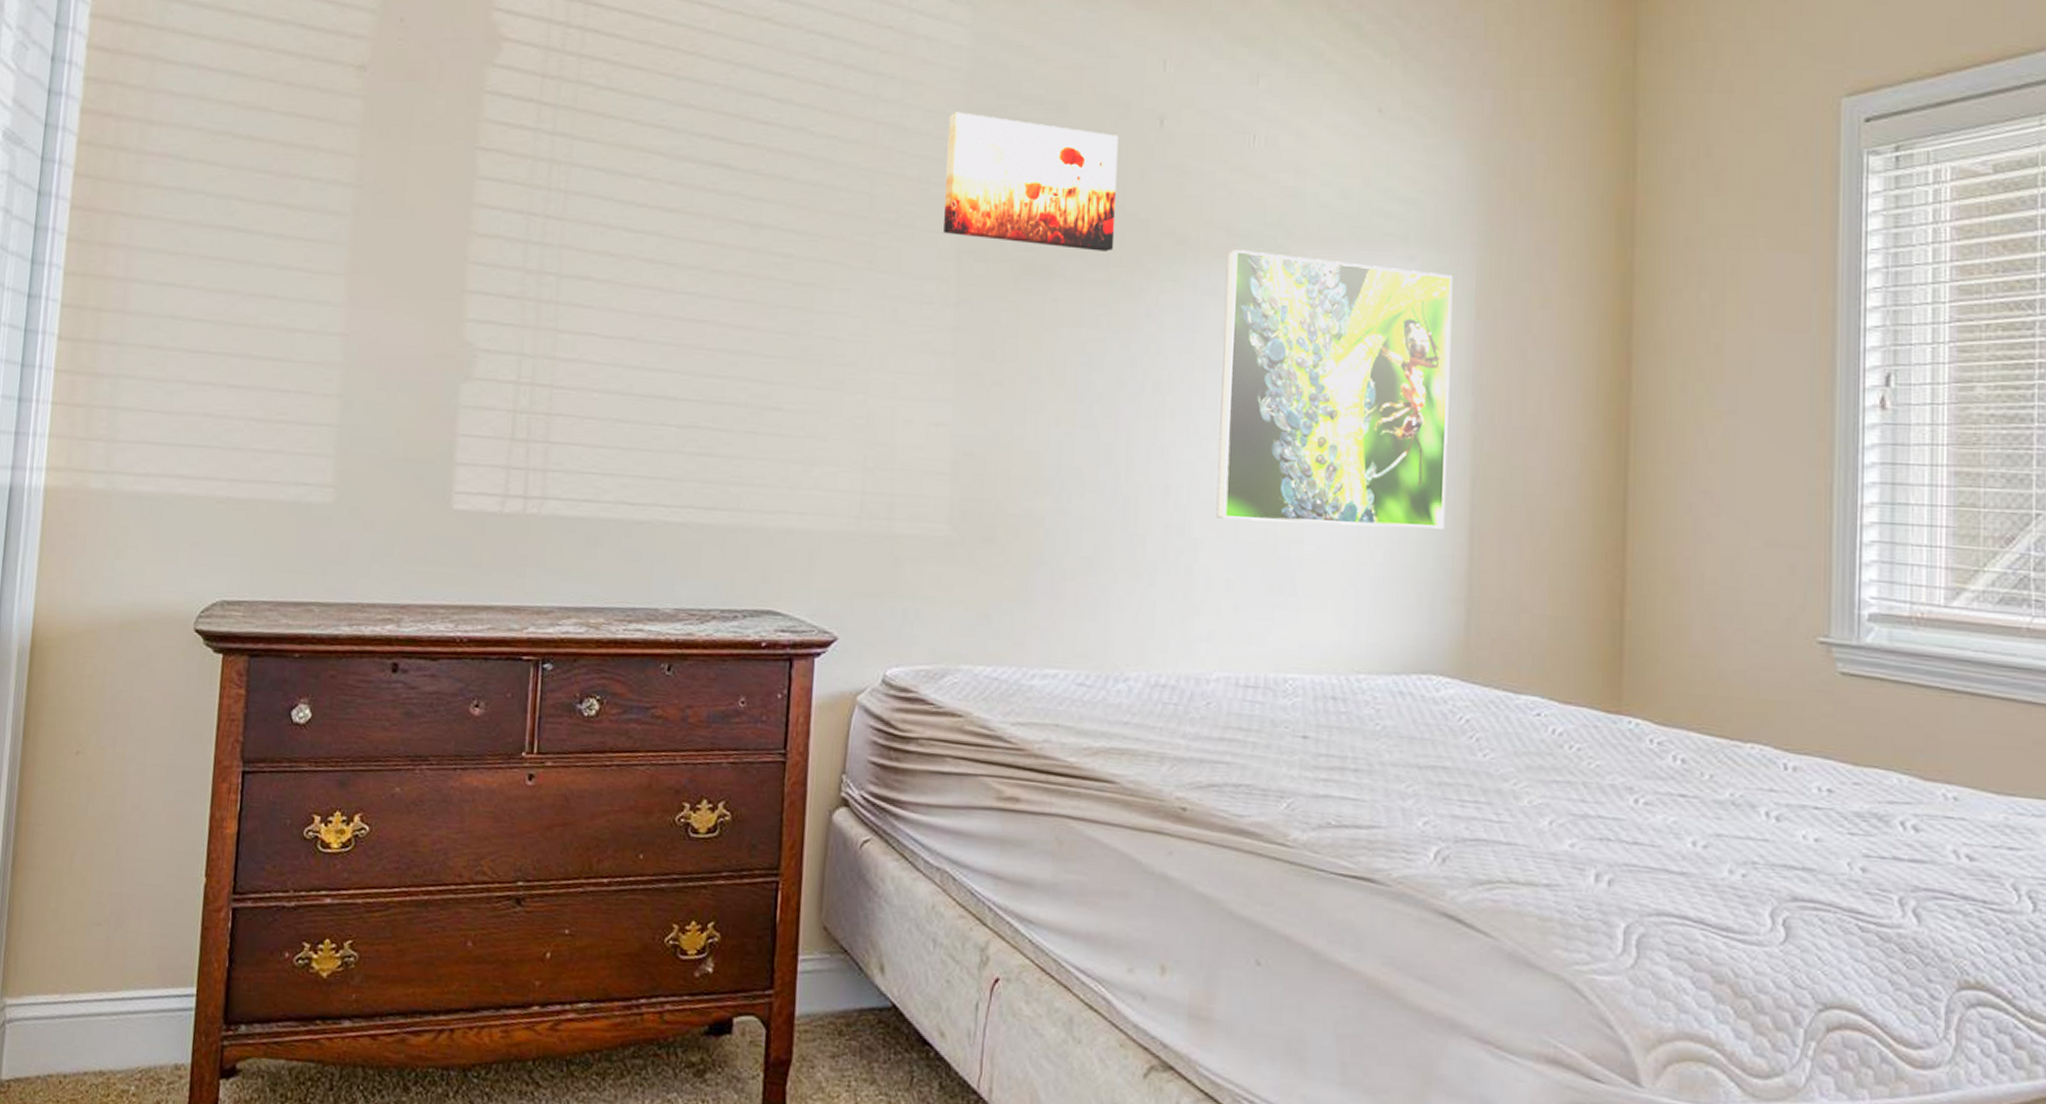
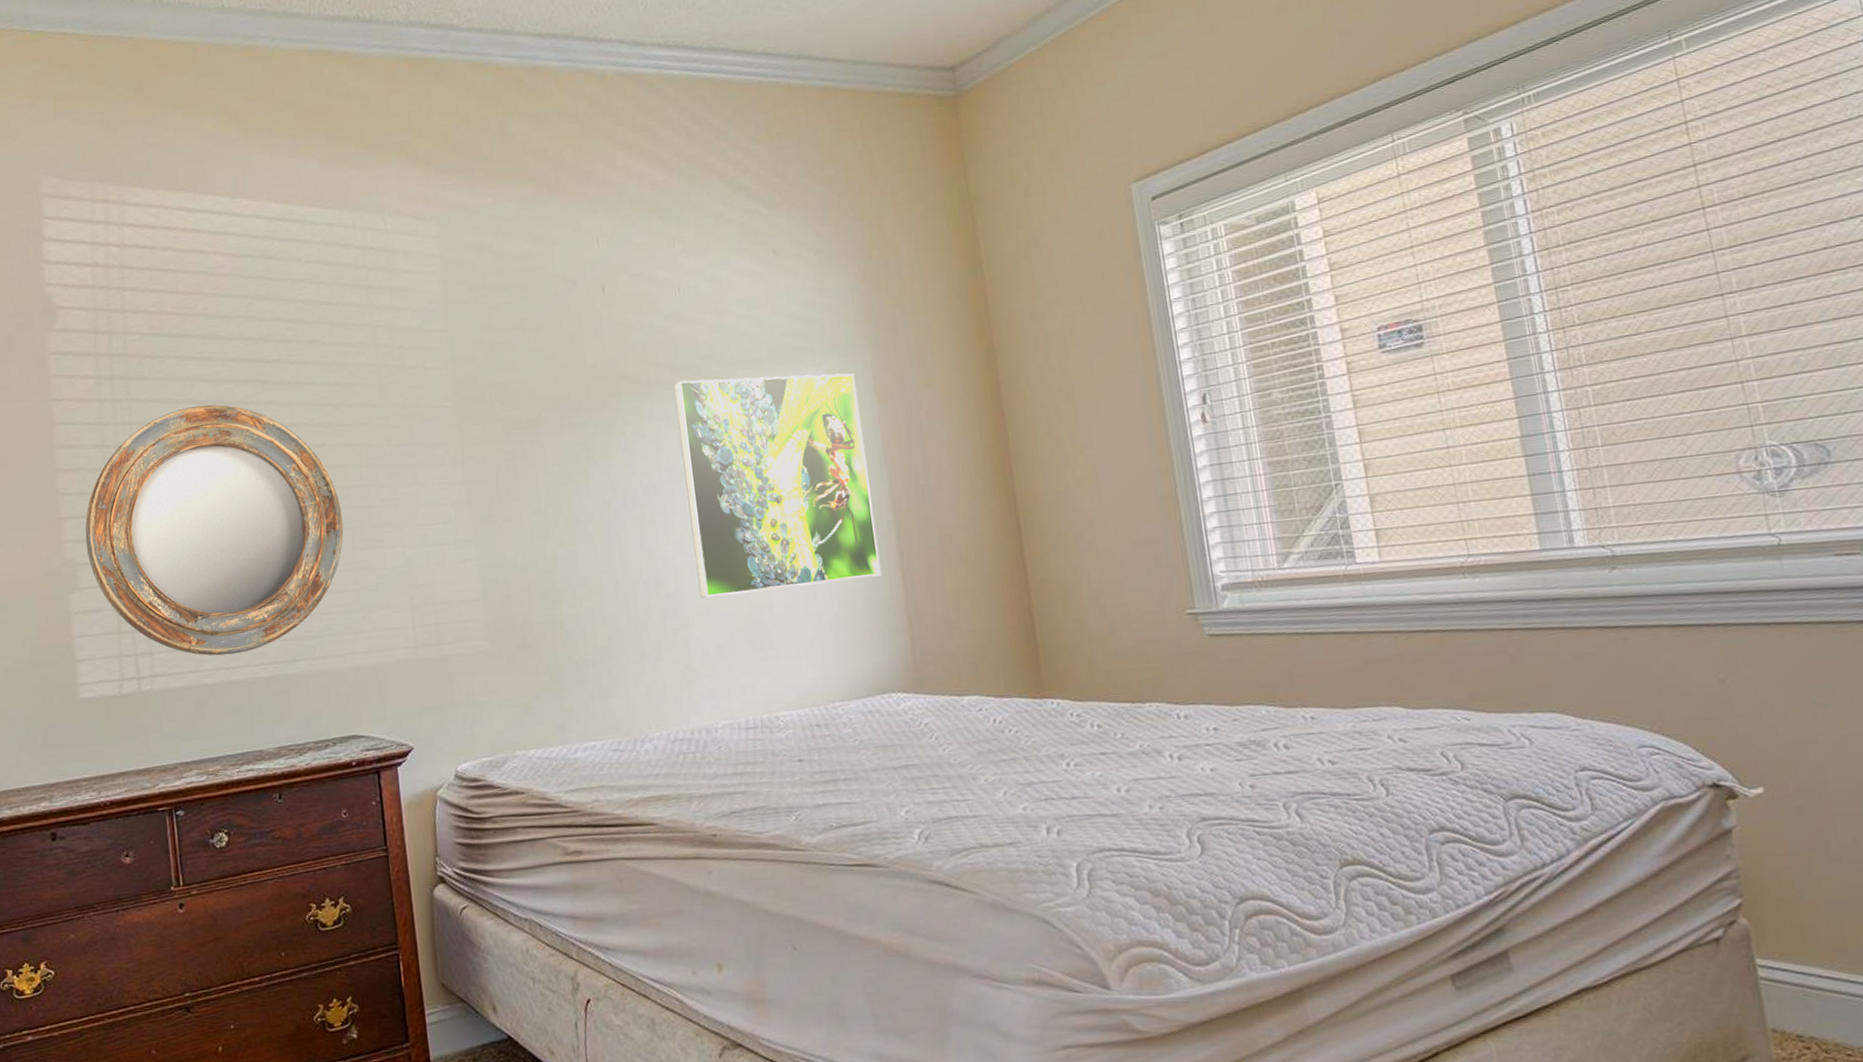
home mirror: none [489,183,800,489] -> present [85,404,344,656]
wall art: present [943,112,1119,252] -> none [432,305,583,407]

